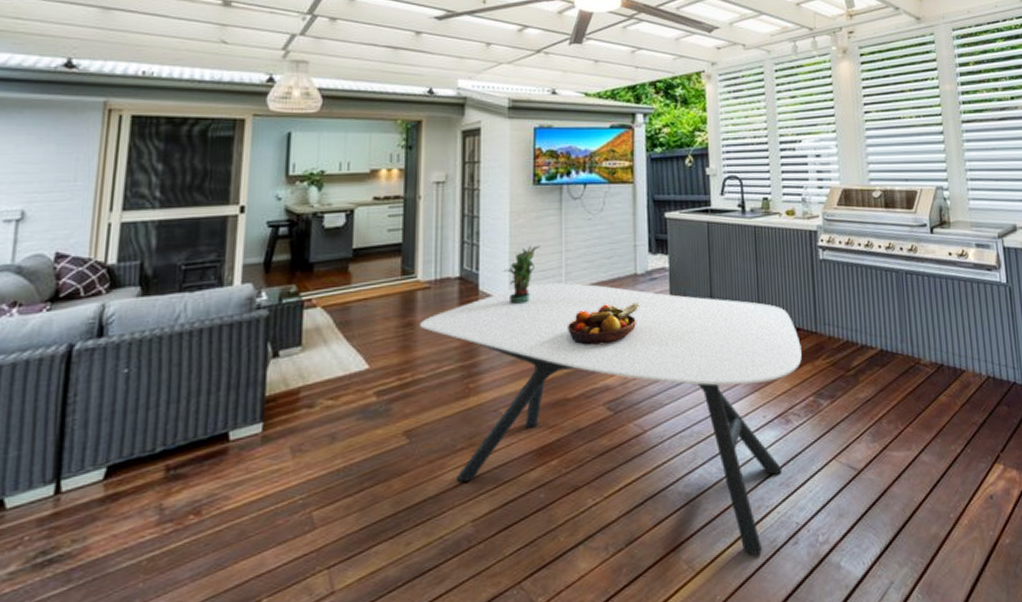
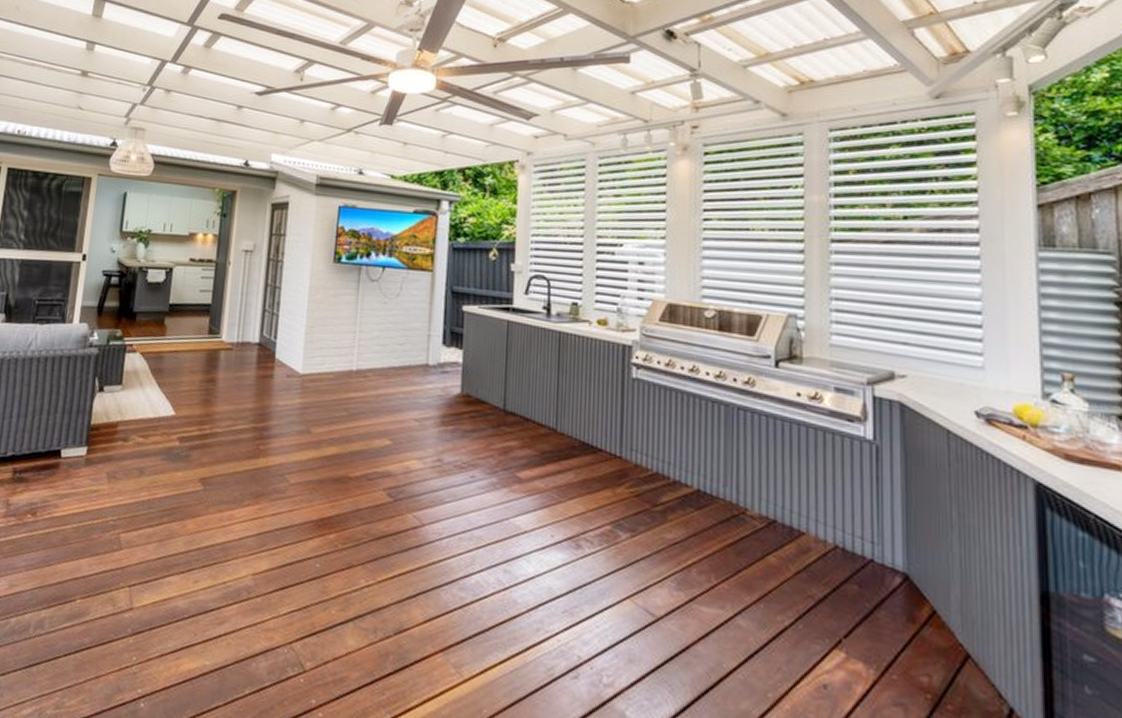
dining table: present [420,282,802,556] -> none [221,360,602,680]
potted plant: present [502,245,540,305] -> none [298,321,335,378]
fruit bowl: present [568,302,640,346] -> none [355,390,429,431]

